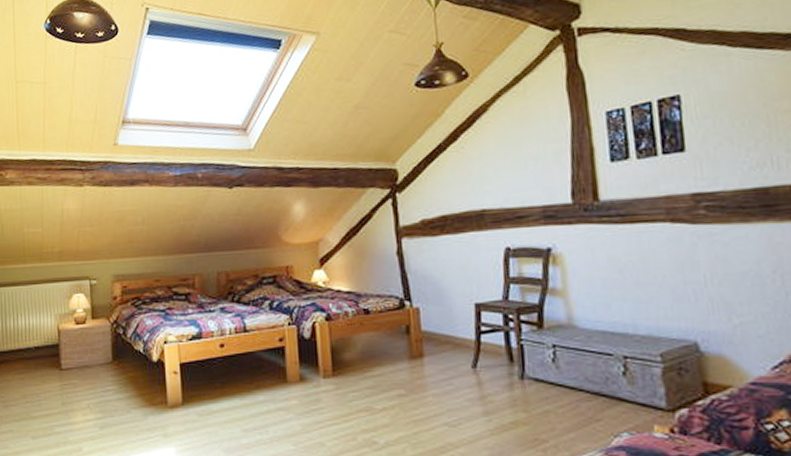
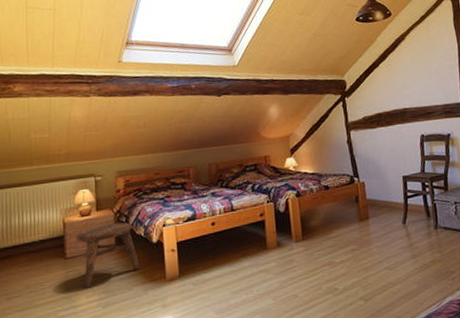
stool: none [71,334,139,404] -> present [76,222,140,288]

